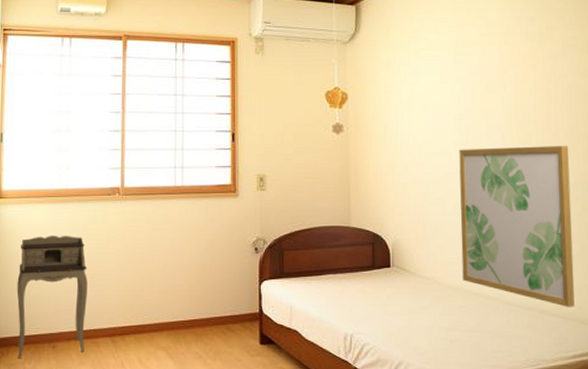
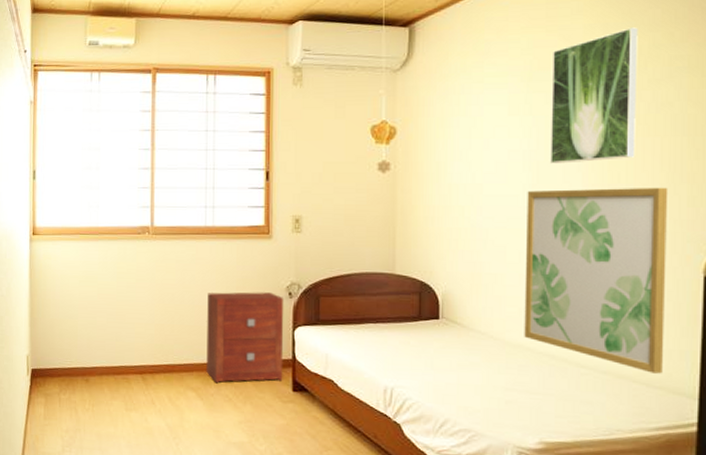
desk: present [16,236,88,358] -> none [51,273,118,389]
nightstand: none [176,248,251,341] -> present [206,292,284,384]
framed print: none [473,12,542,125] -> present [551,27,638,164]

